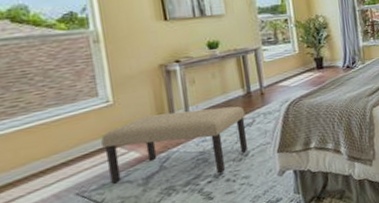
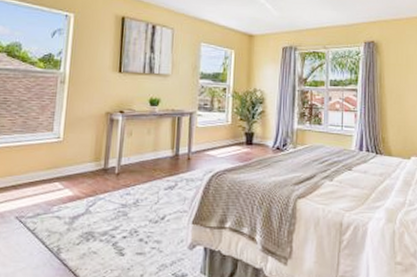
bench: present [101,106,249,184] -> none [45,157,170,231]

